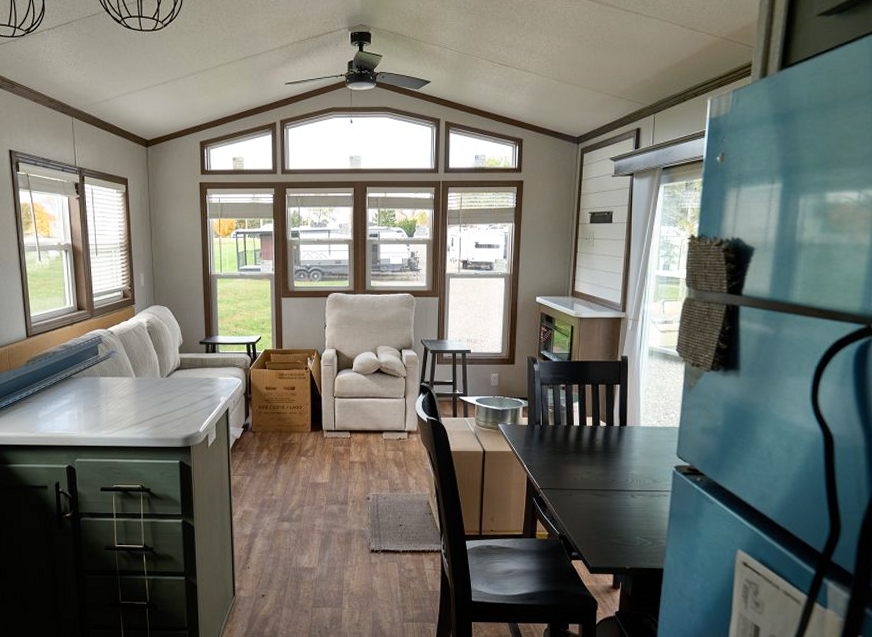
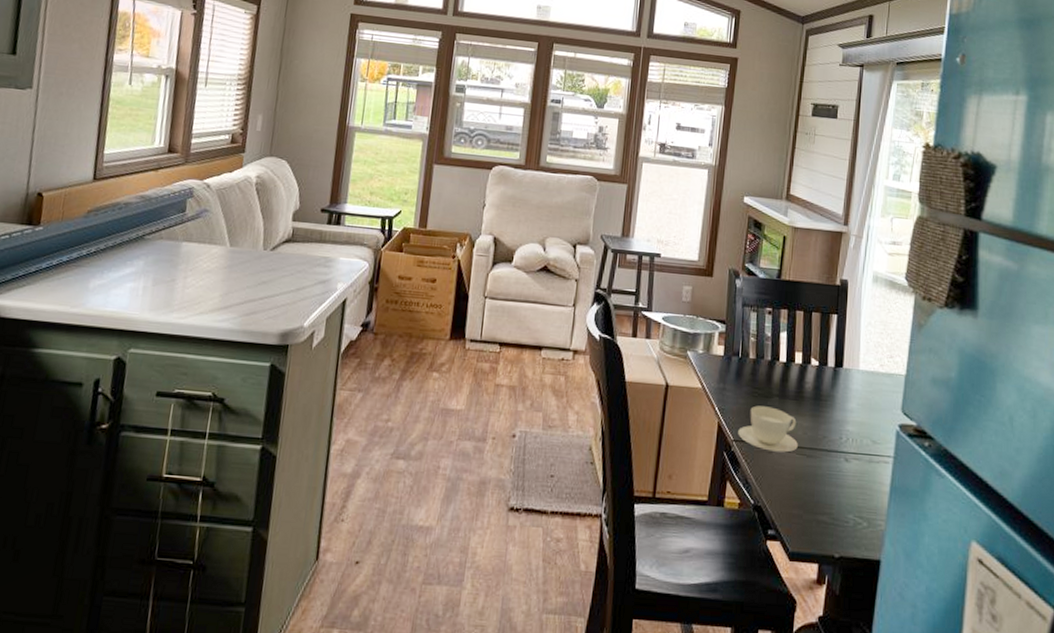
teacup: none [543,461,592,494] -> present [738,405,798,453]

